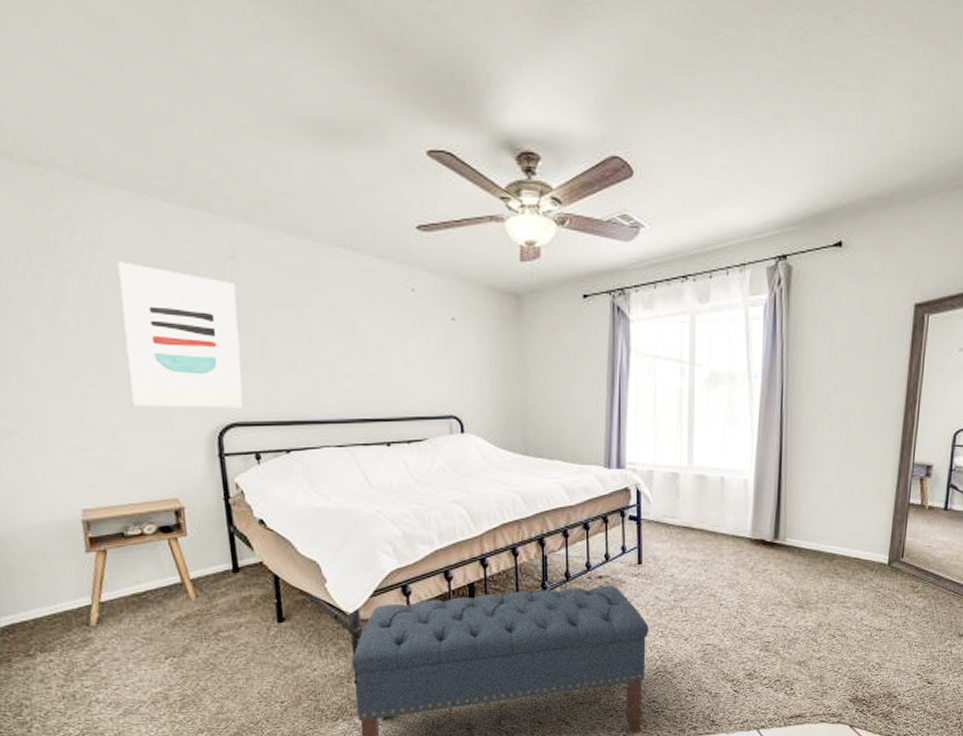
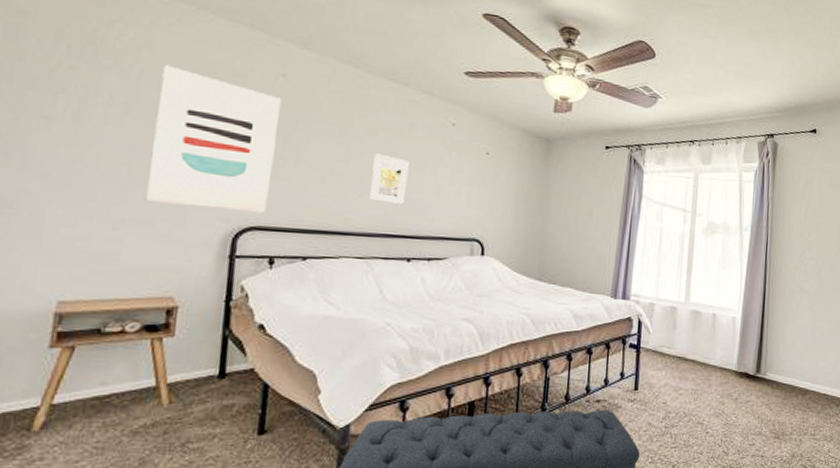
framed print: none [337,332,375,385] -> present [370,153,409,204]

